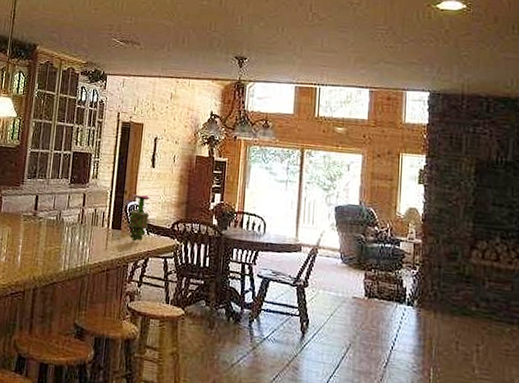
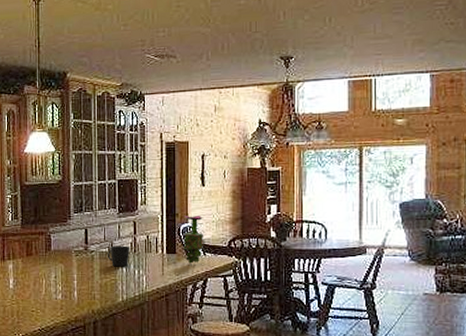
cup: none [55,215,77,237] -> present [108,245,129,267]

